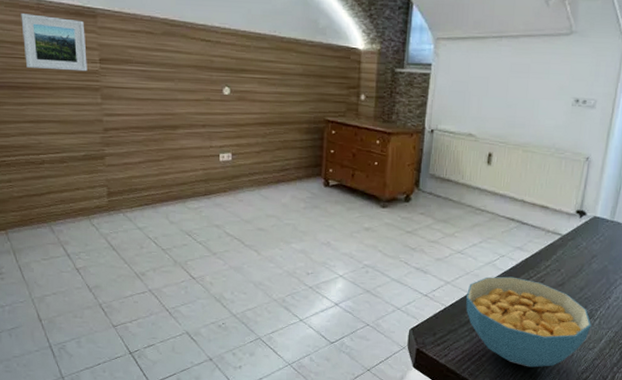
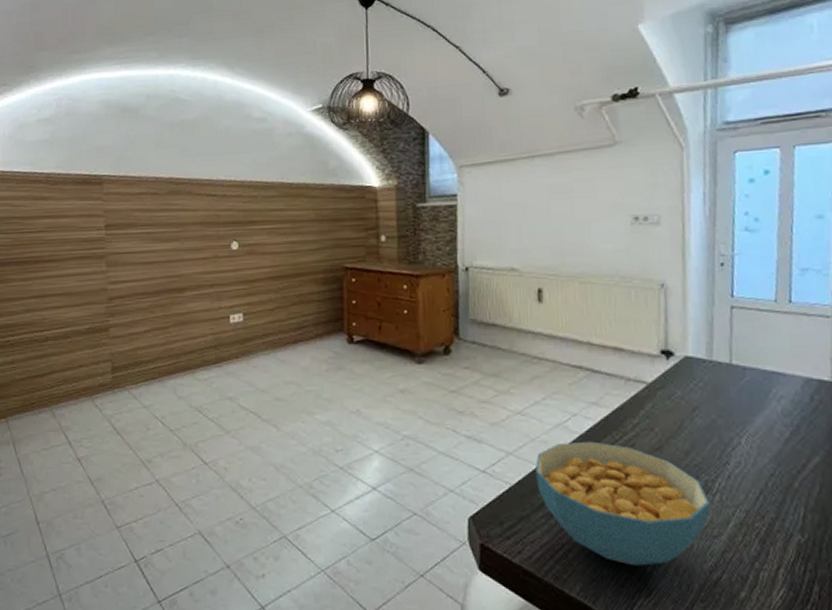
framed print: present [21,13,87,72] -> none [30,188,93,241]

